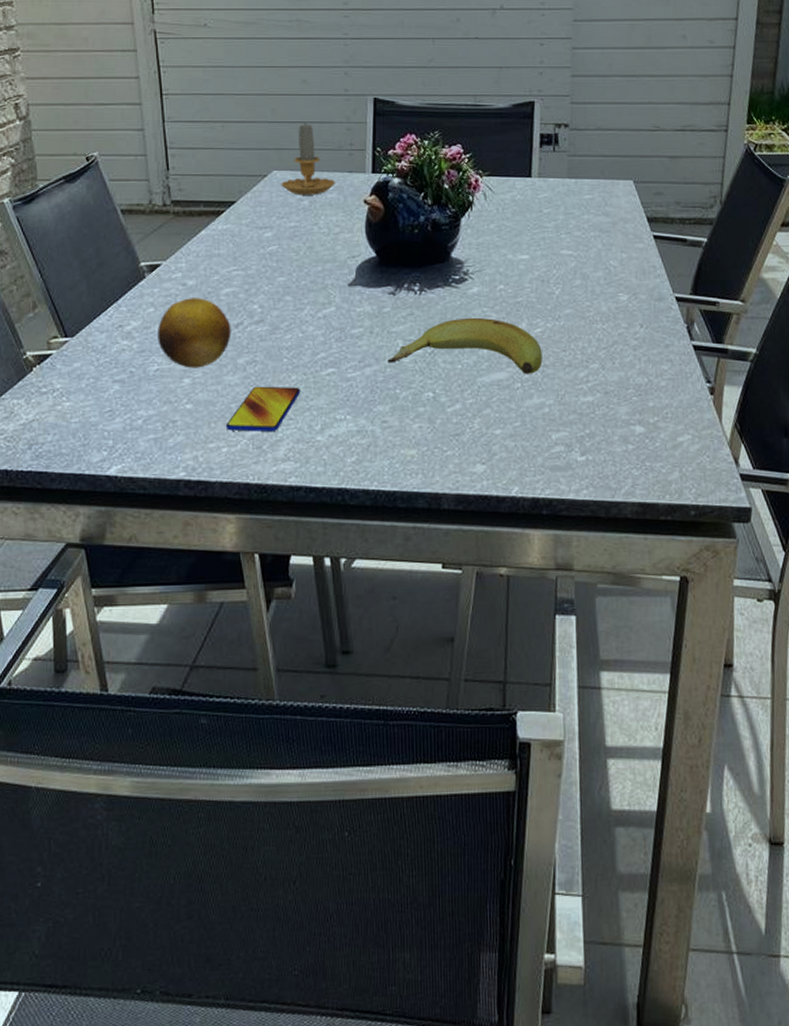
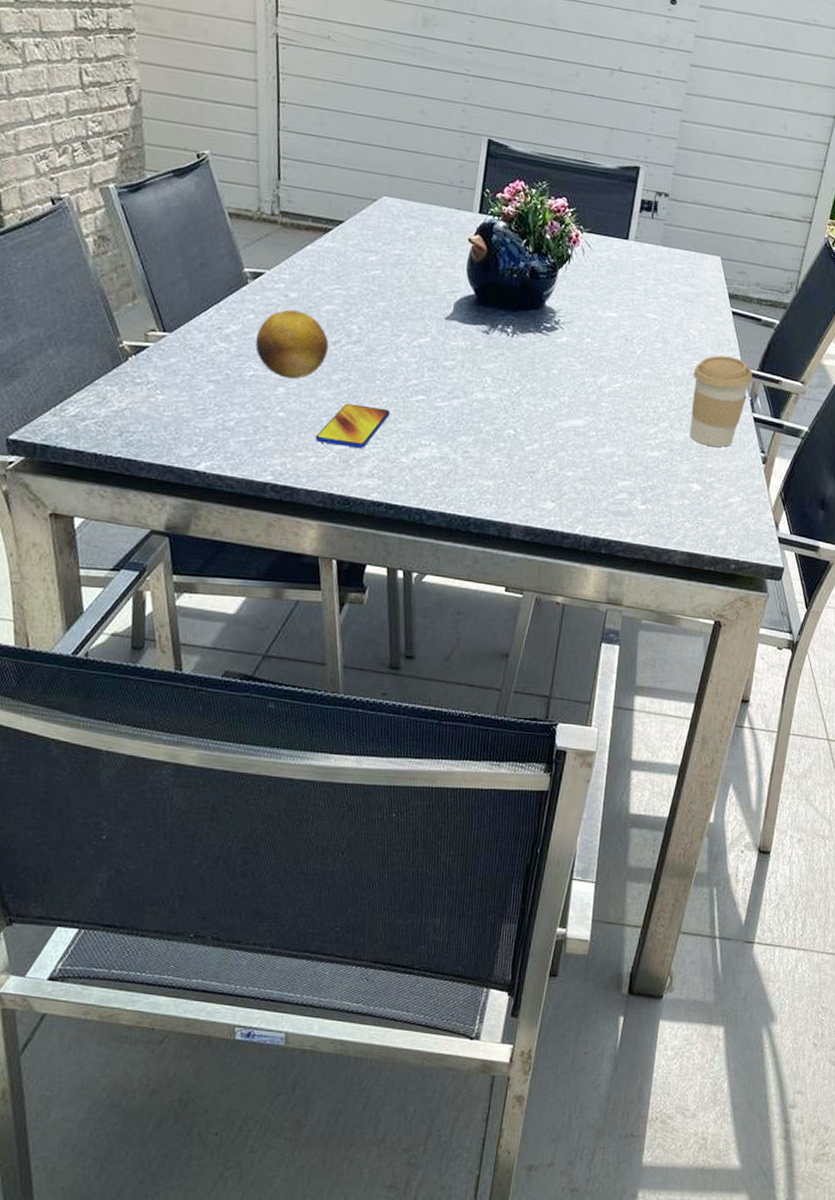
candle: present [281,123,336,195] -> none [389,153,443,227]
banana: present [387,317,543,374] -> none [475,364,619,425]
coffee cup: none [619,284,687,382] -> present [689,355,753,447]

